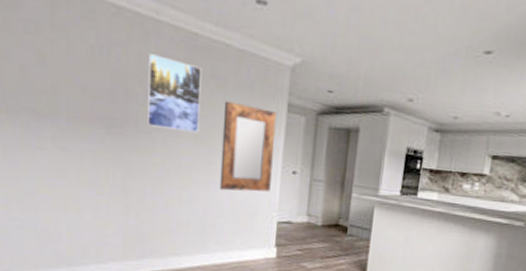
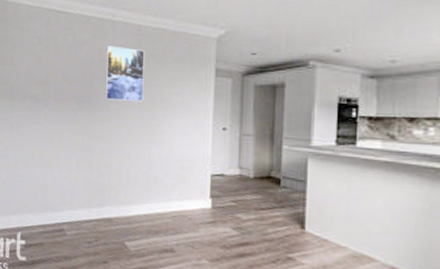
home mirror: present [219,100,276,192] -> none [160,73,205,148]

